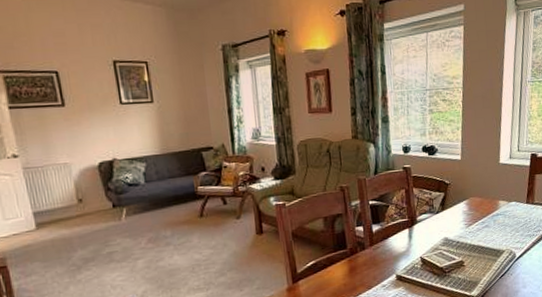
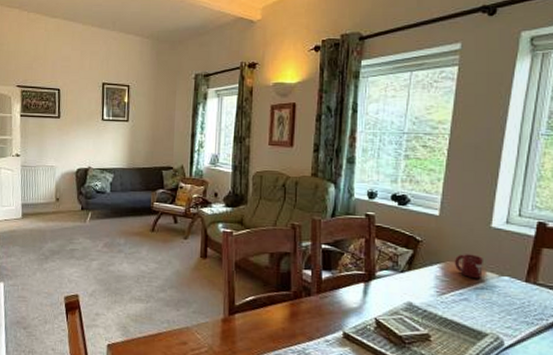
cup: none [475,188,497,208] -> present [454,254,483,279]

